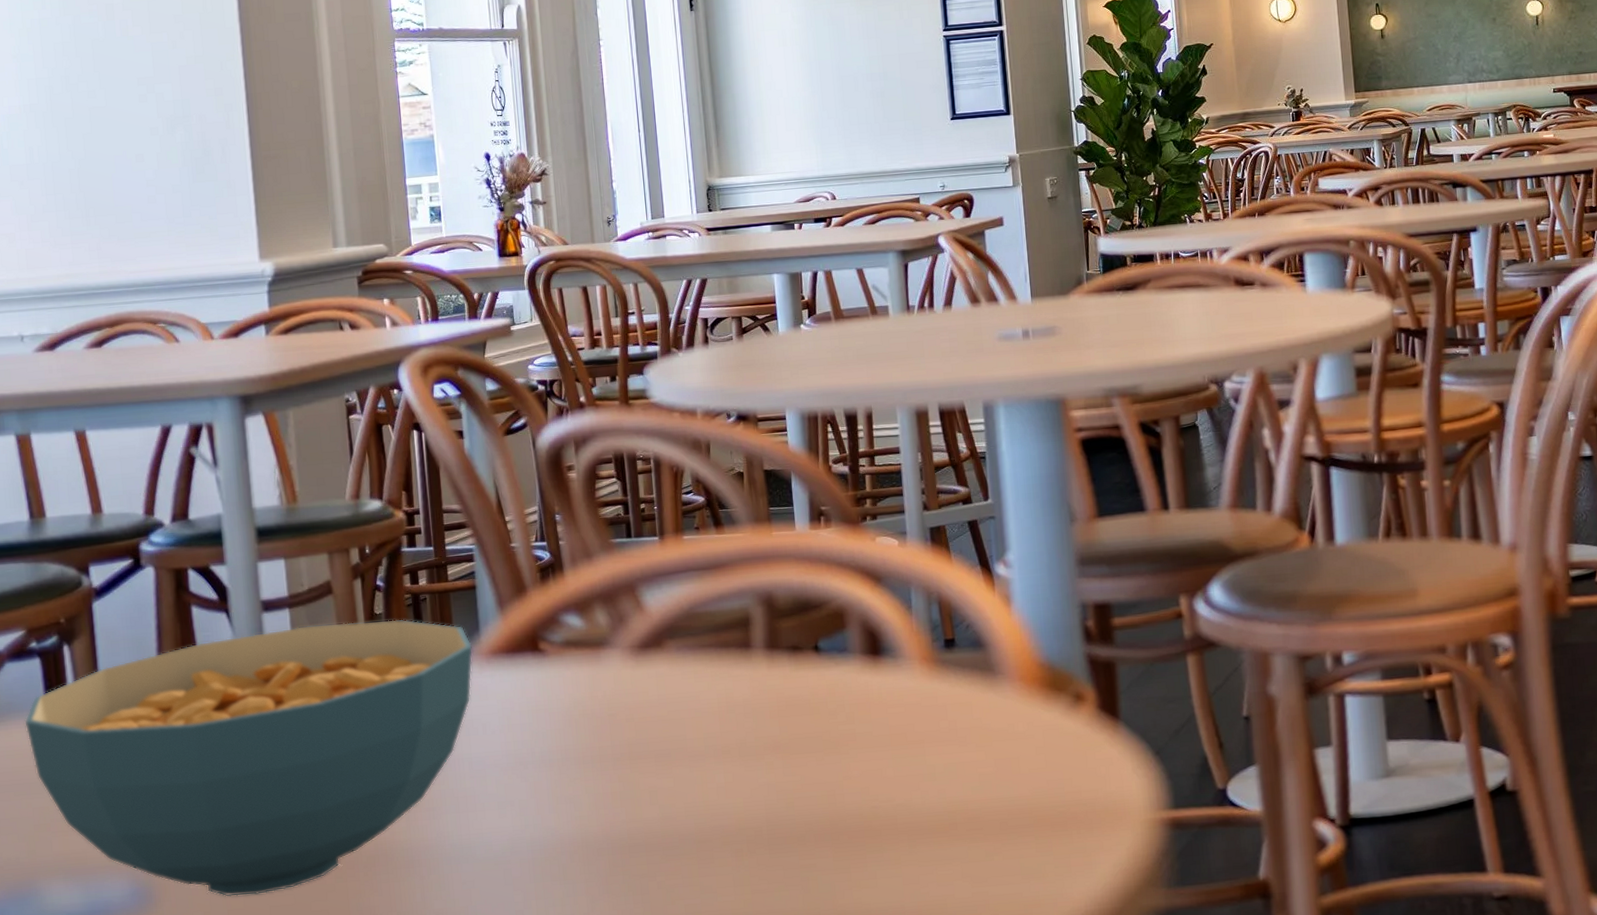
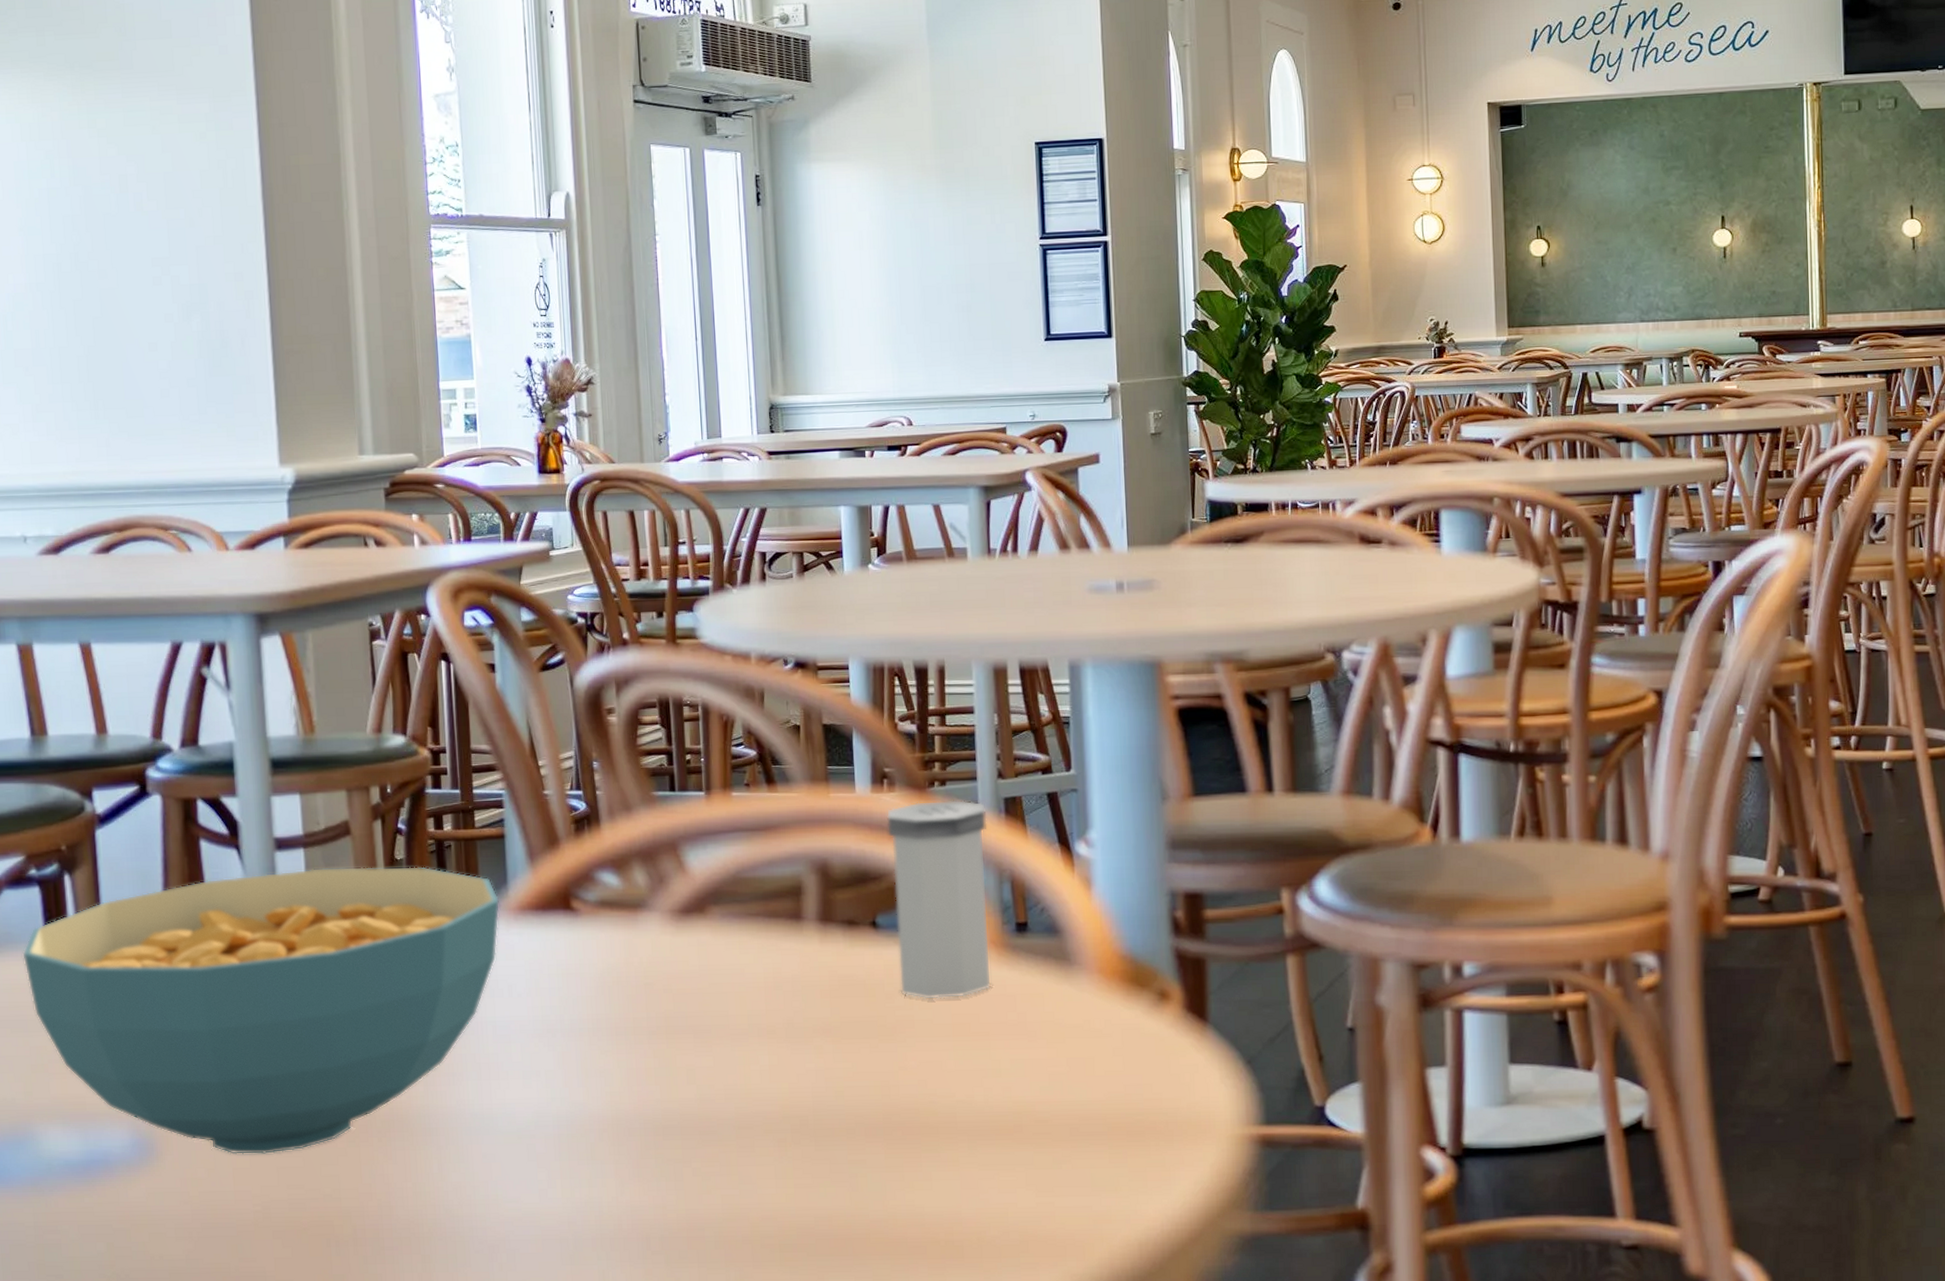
salt shaker: none [824,531,923,714] -> present [886,799,990,999]

